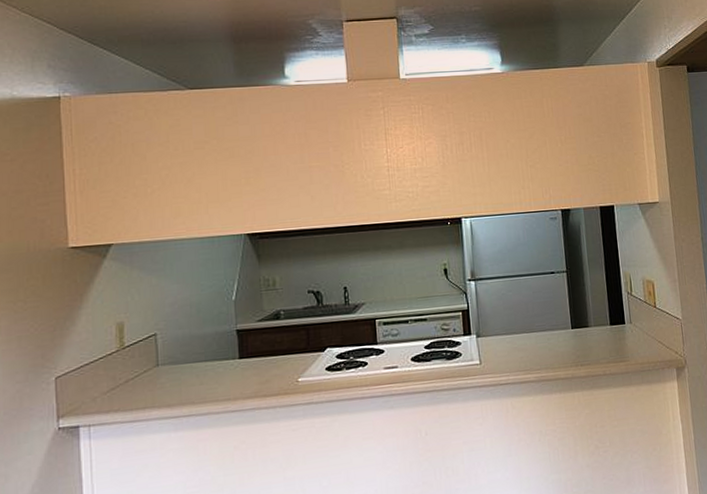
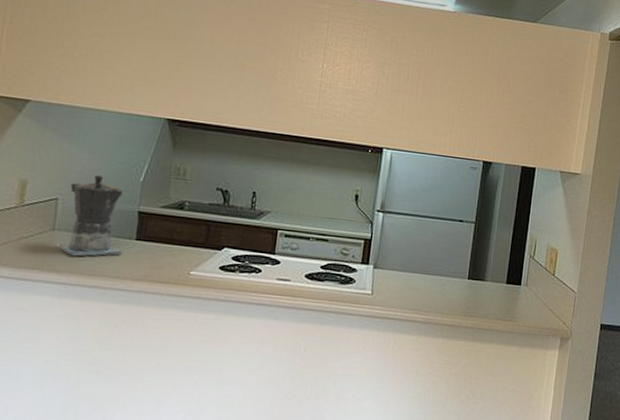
coffee maker: none [166,303,228,388] -> present [60,175,125,257]

